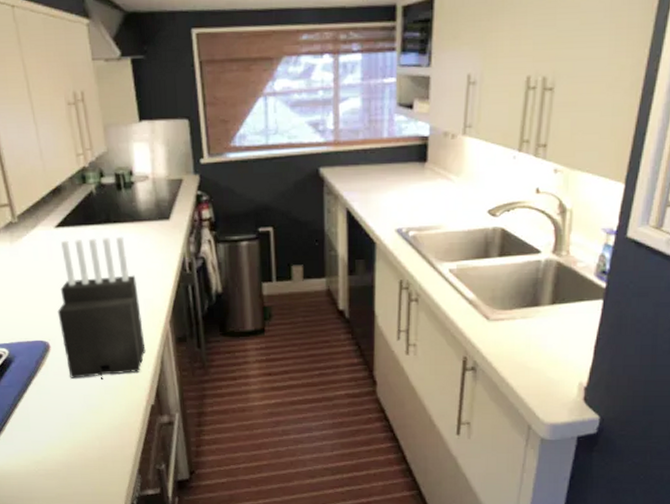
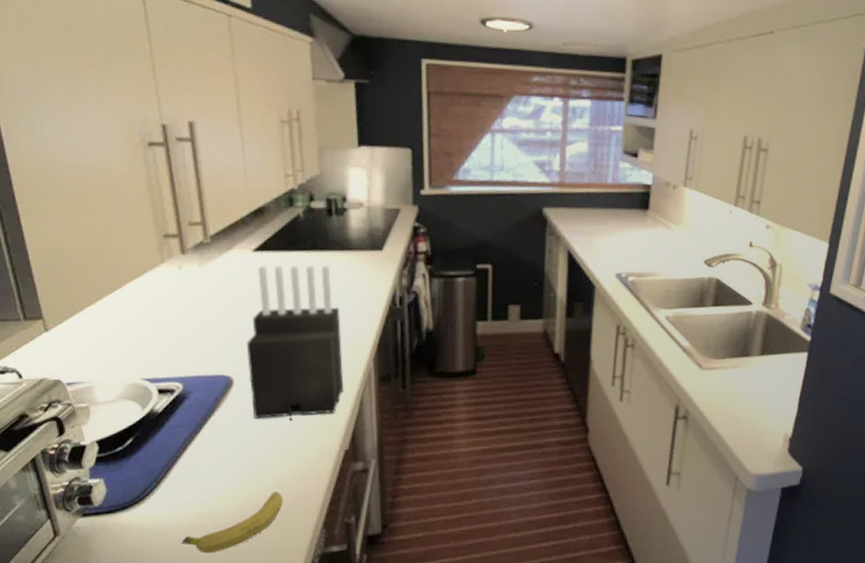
fruit: none [21,442,102,495] -> present [181,491,283,554]

